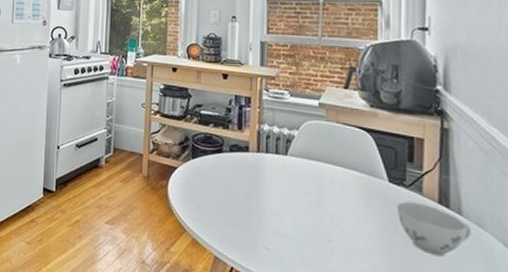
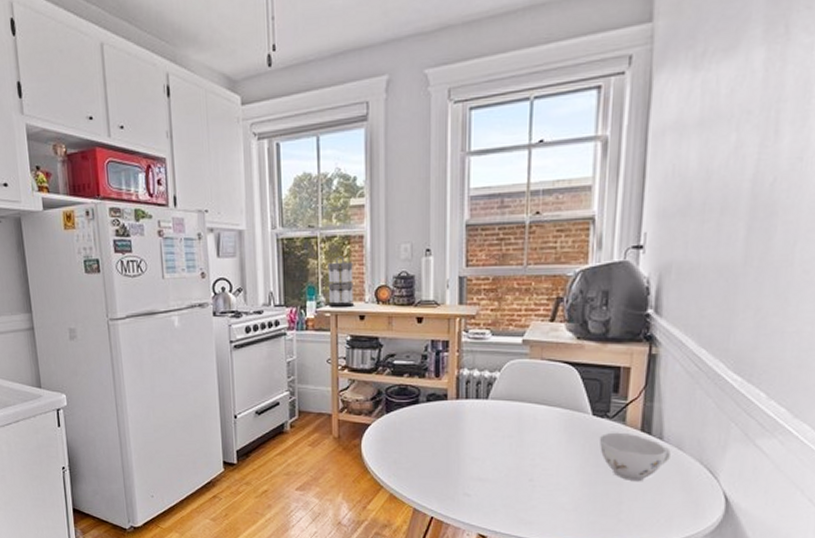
spice rack: none [146,16,169,60] -> present [327,256,354,307]

